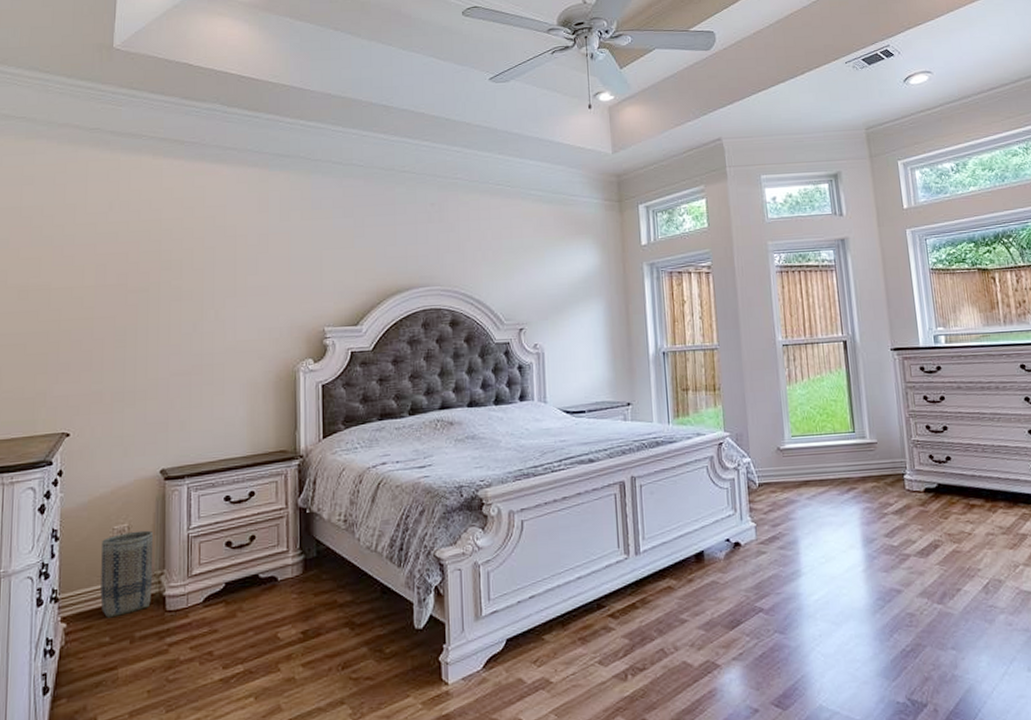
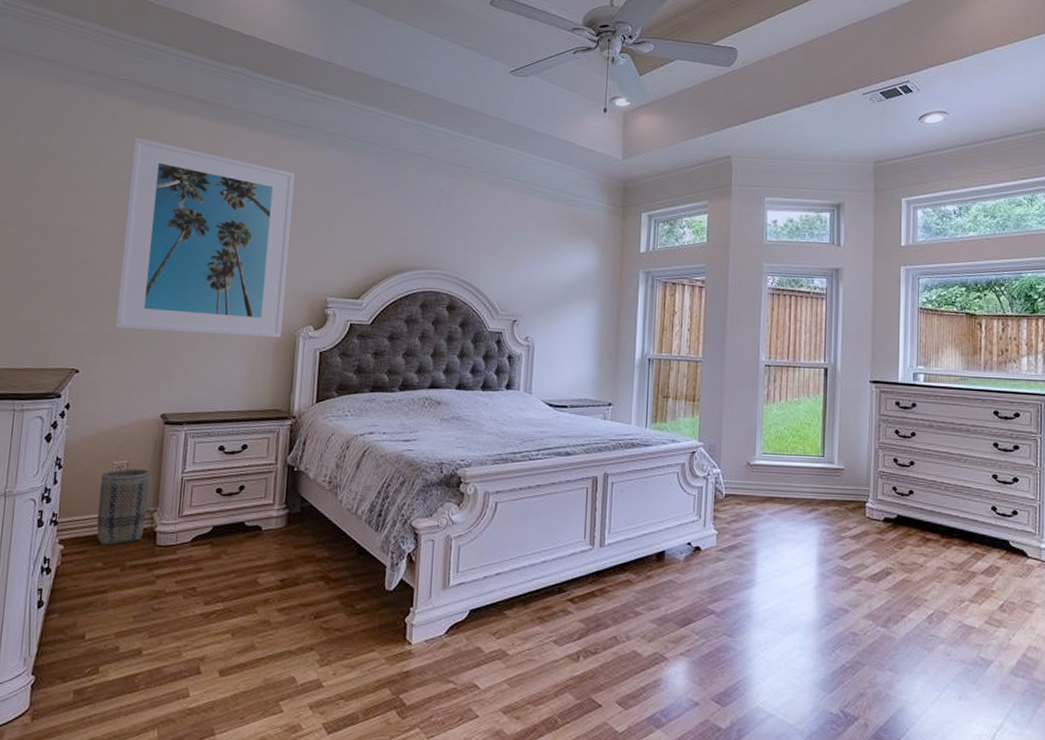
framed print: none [104,185,280,385] -> present [115,137,295,338]

